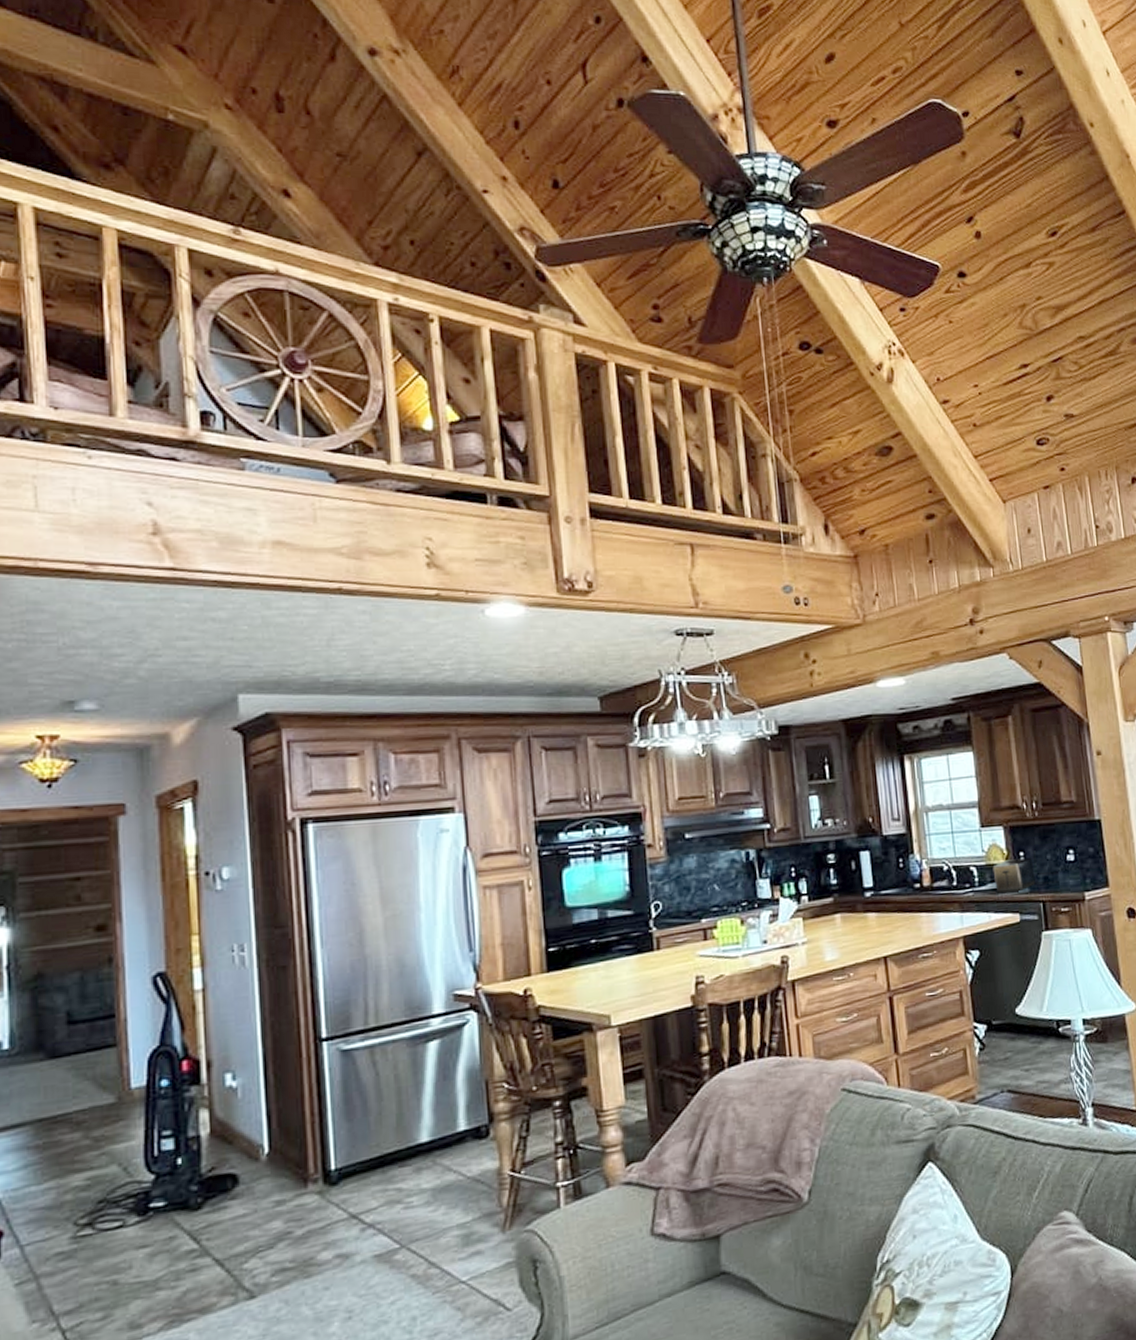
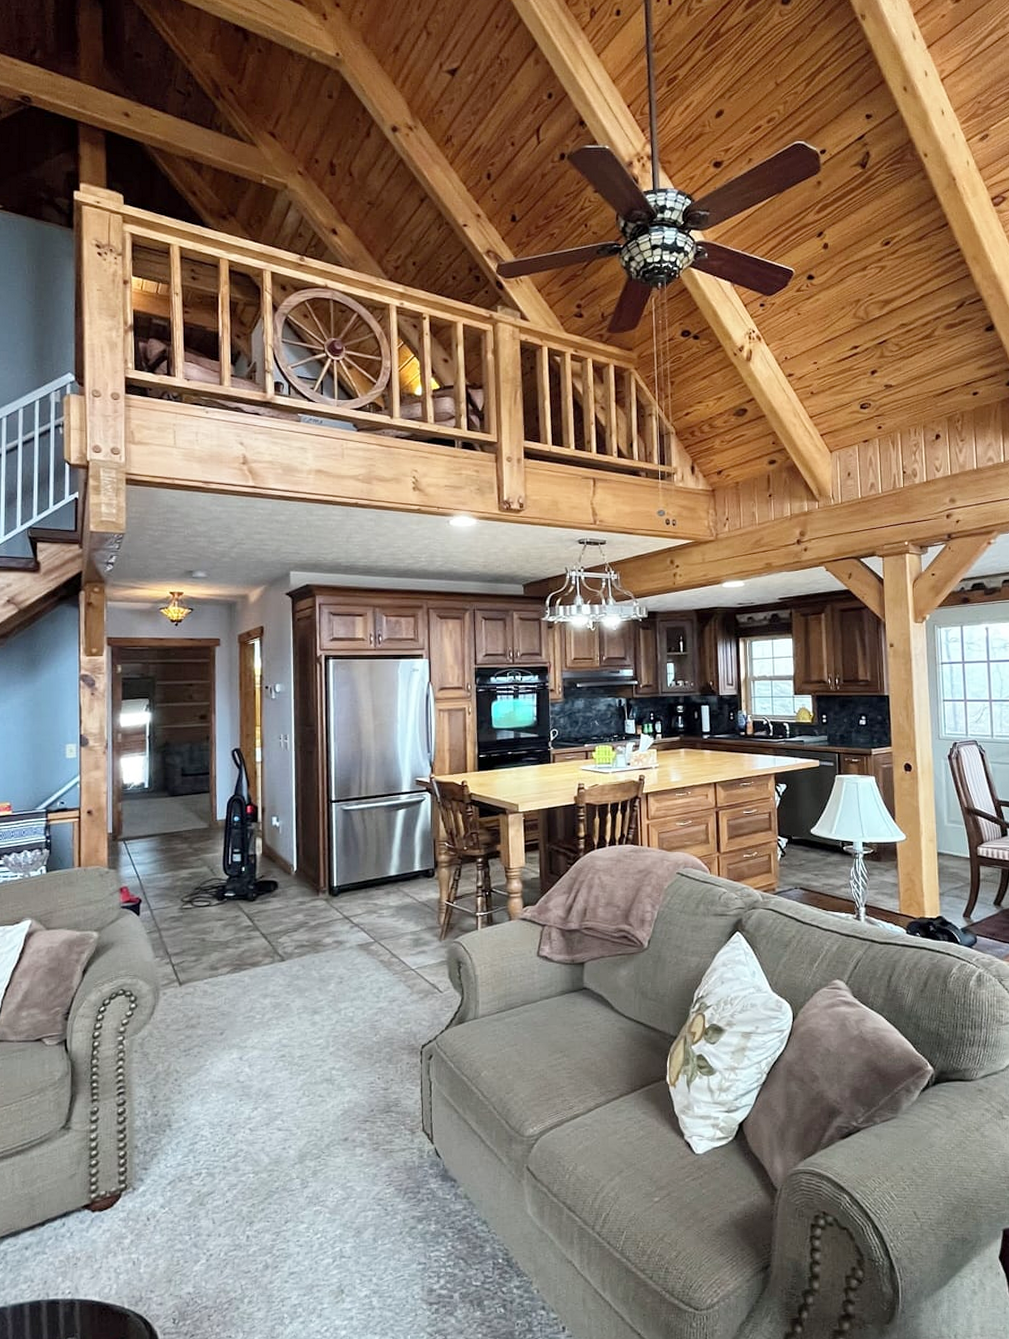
toaster: present [992,857,1036,894] -> none [801,719,833,745]

